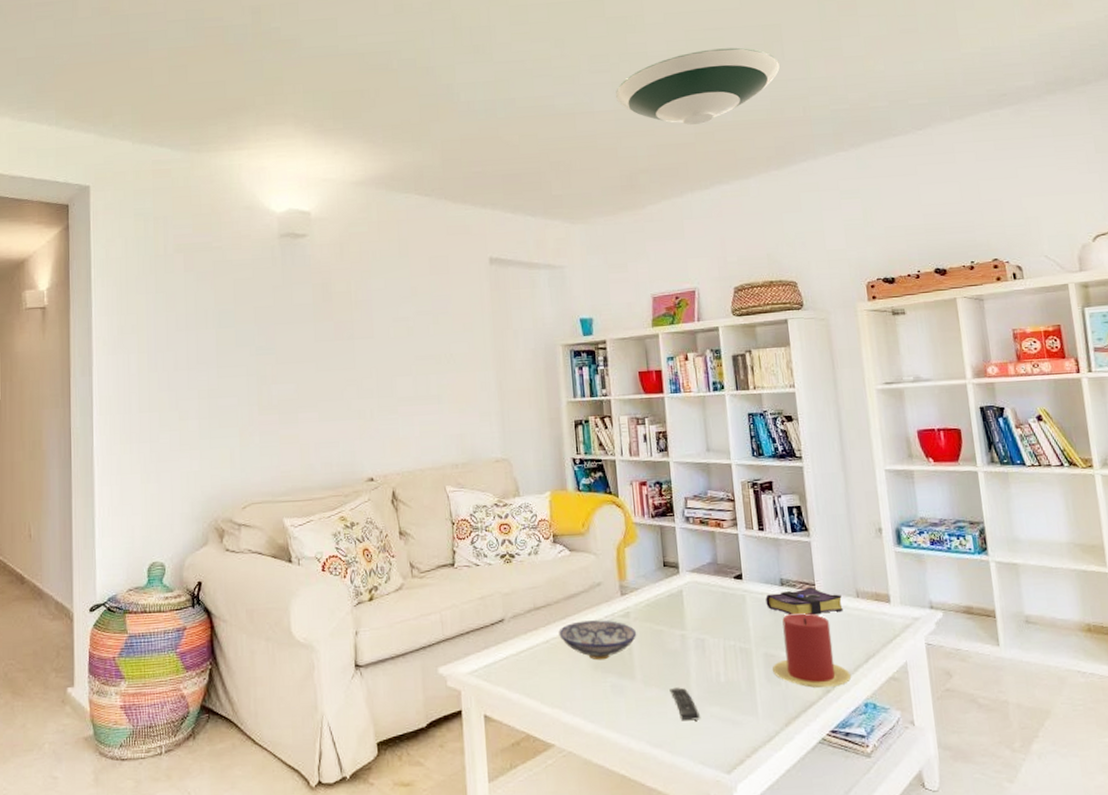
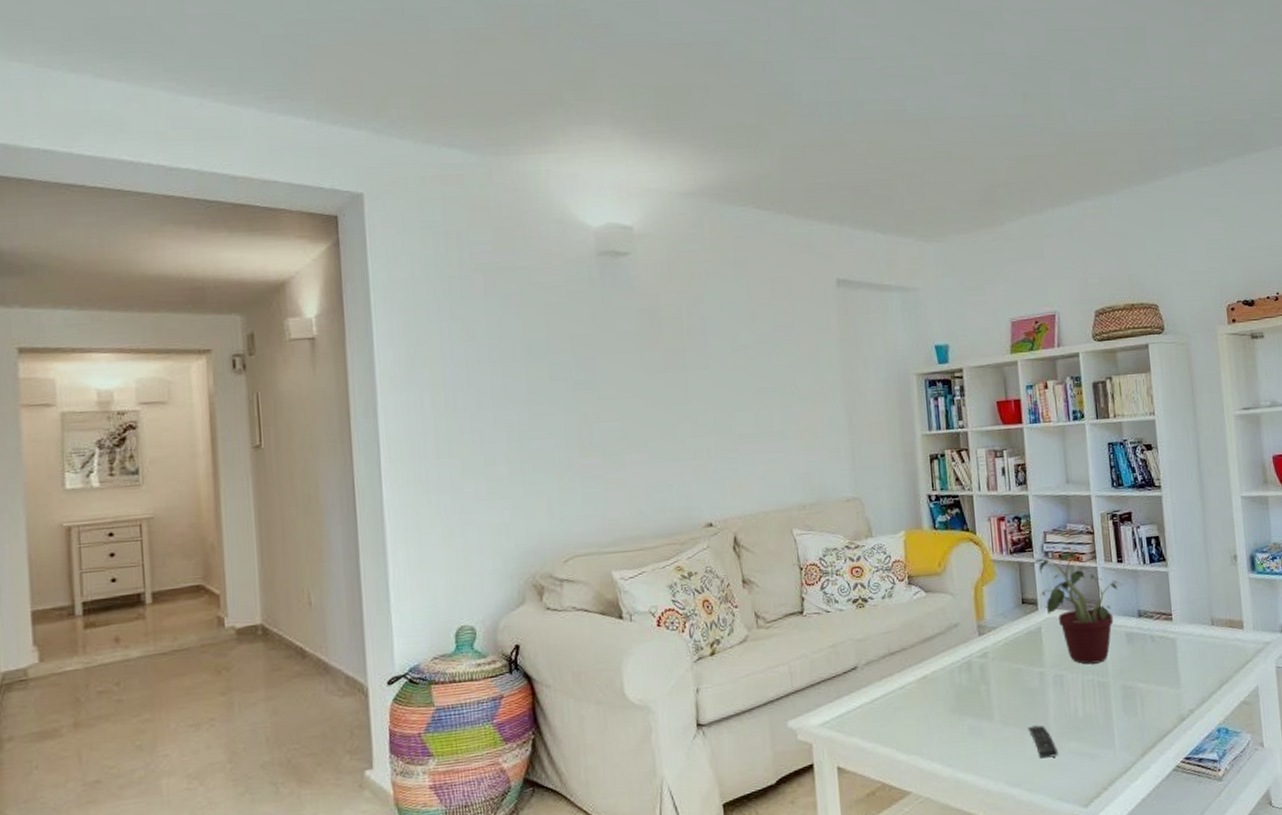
bowl: present [559,620,637,661] -> none [914,662,995,704]
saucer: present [616,47,780,125] -> none [972,51,1144,135]
potted plant: none [672,515,765,630] -> present [1030,548,1123,665]
book: present [765,587,843,616] -> none [1124,617,1198,647]
candle: present [773,613,851,688] -> none [1130,643,1205,717]

